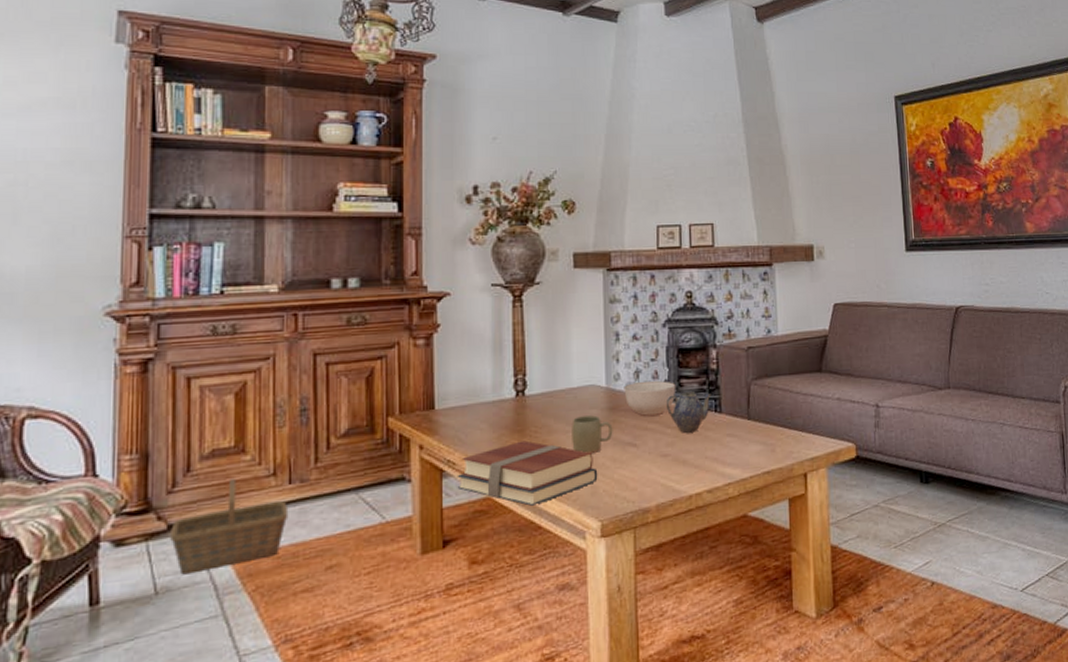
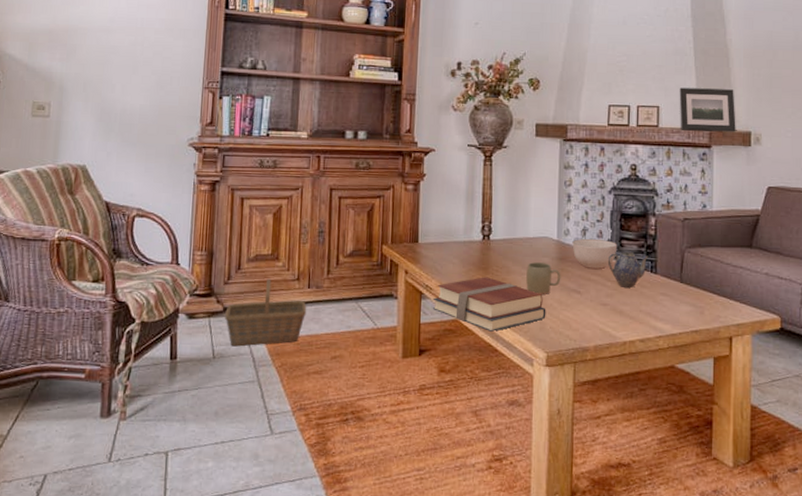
picture frame: none [734,200,797,249] -> present [679,87,736,132]

